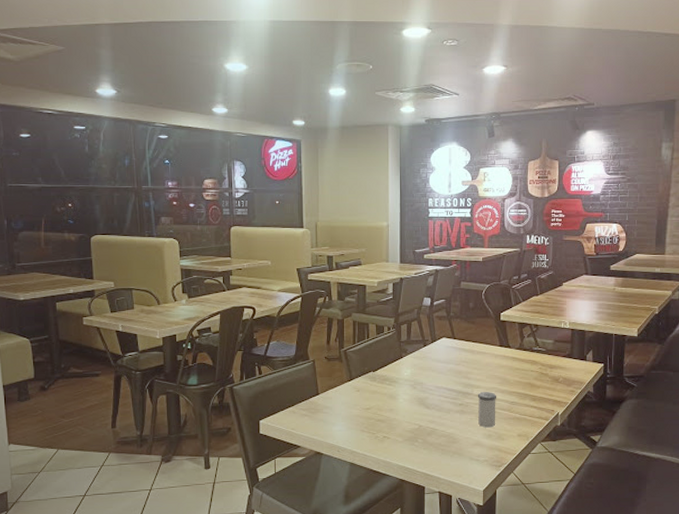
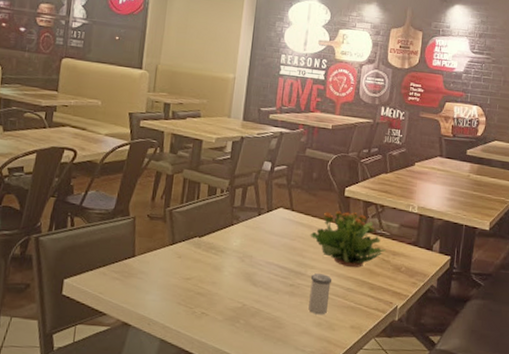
potted flower: none [472,334,543,384] -> present [310,211,386,268]

